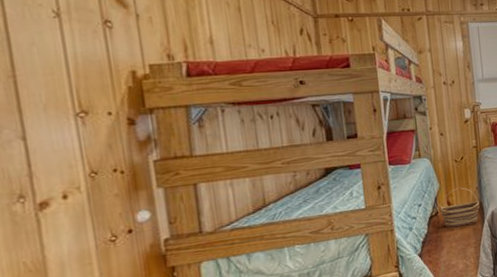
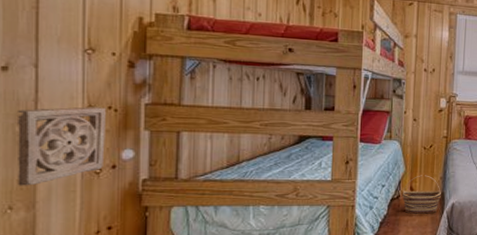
wall ornament: none [11,170,118,268] -> present [18,106,106,186]

